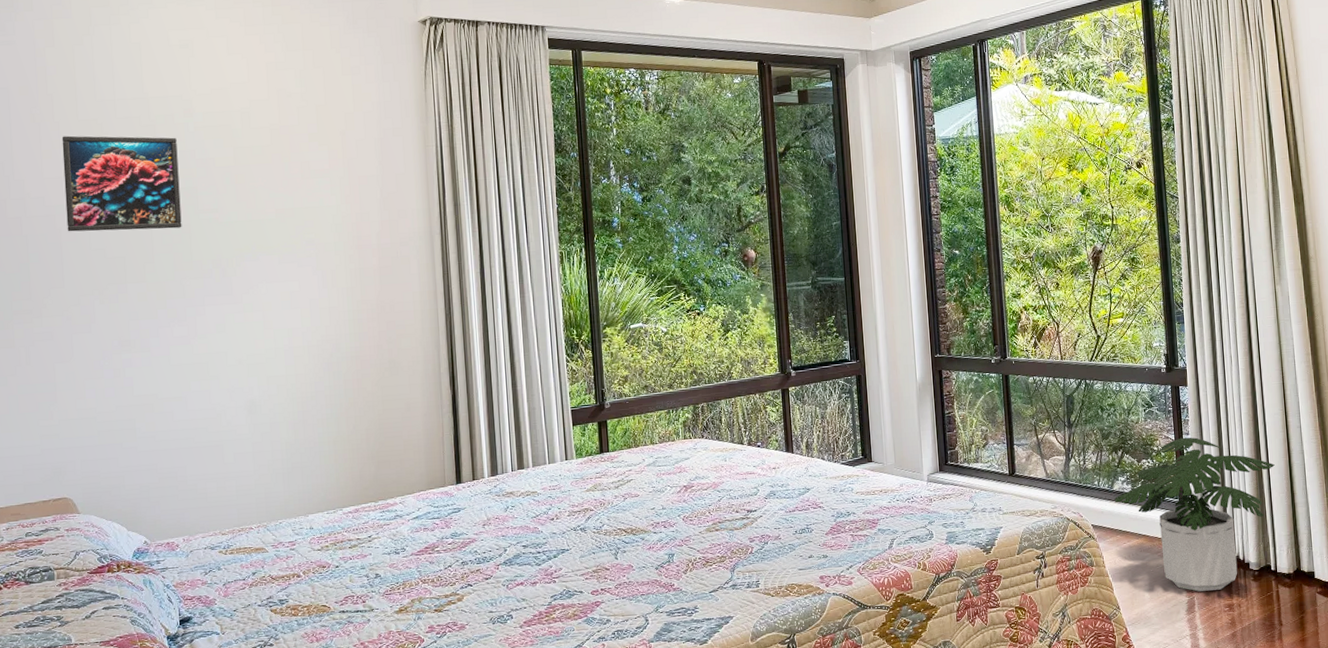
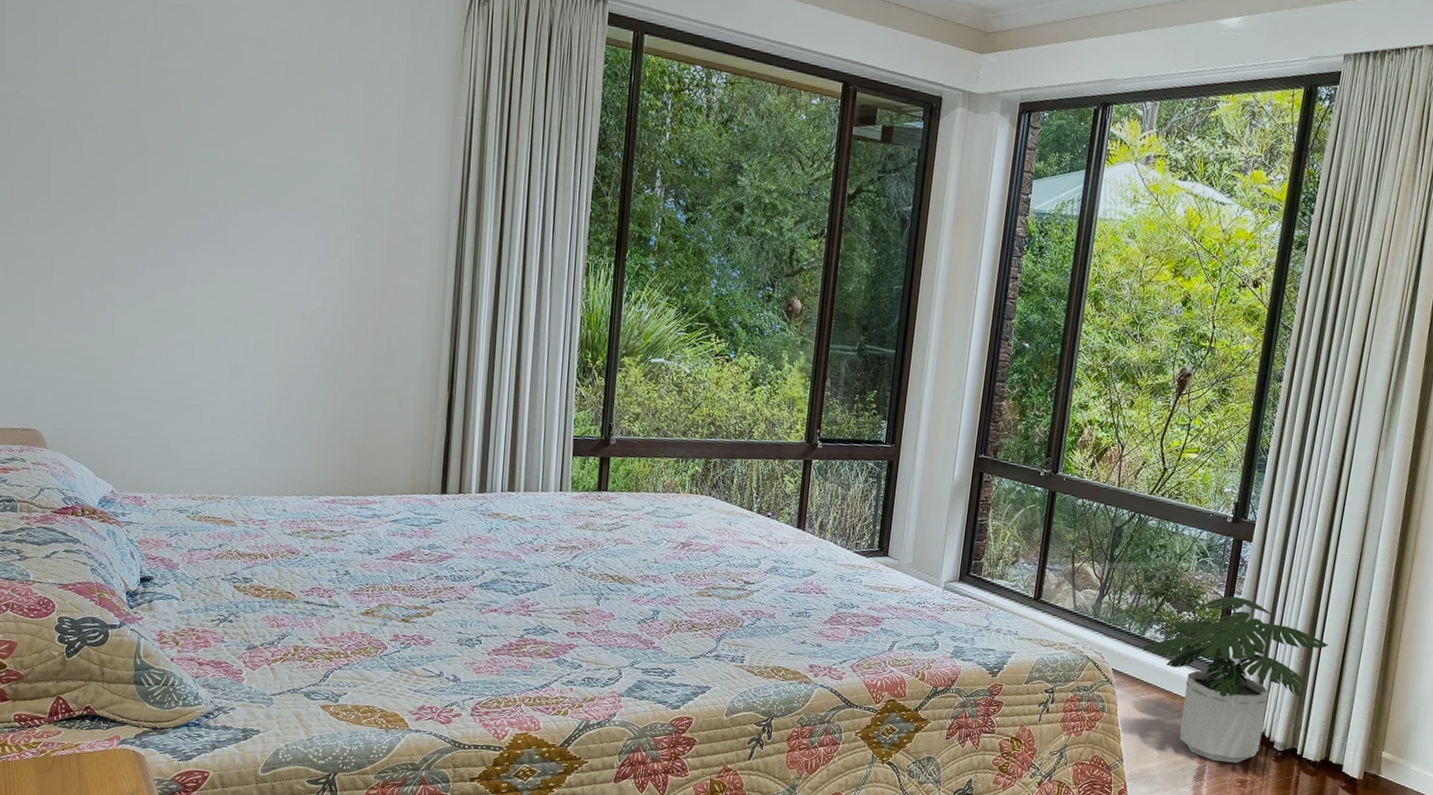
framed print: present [61,135,182,232] -> none [57,30,183,159]

